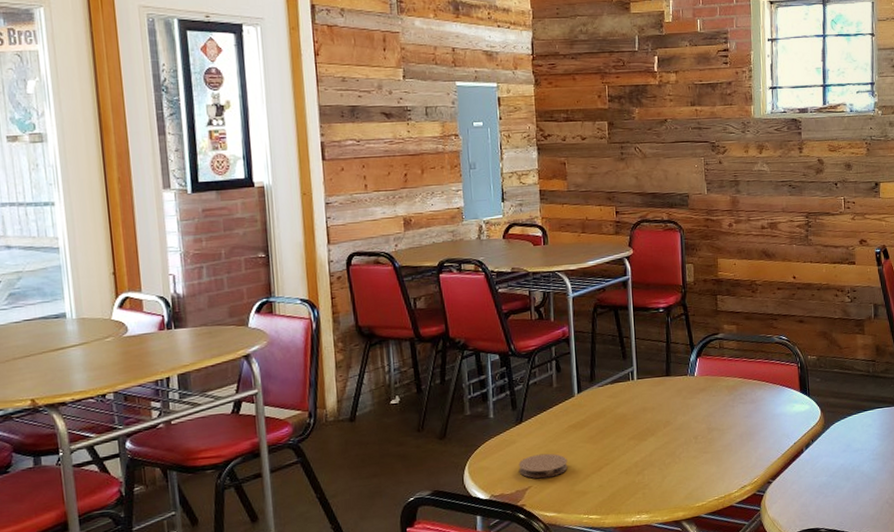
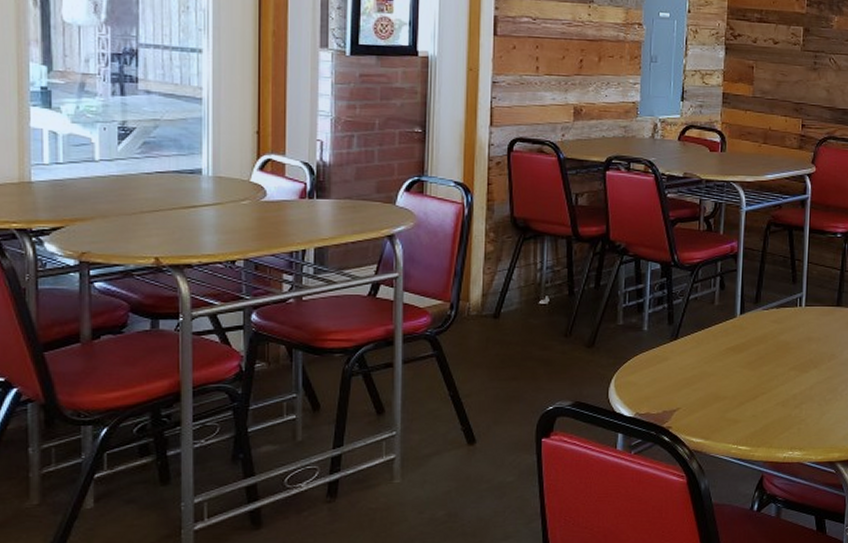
coaster: present [518,453,568,479] -> none [668,375,721,401]

